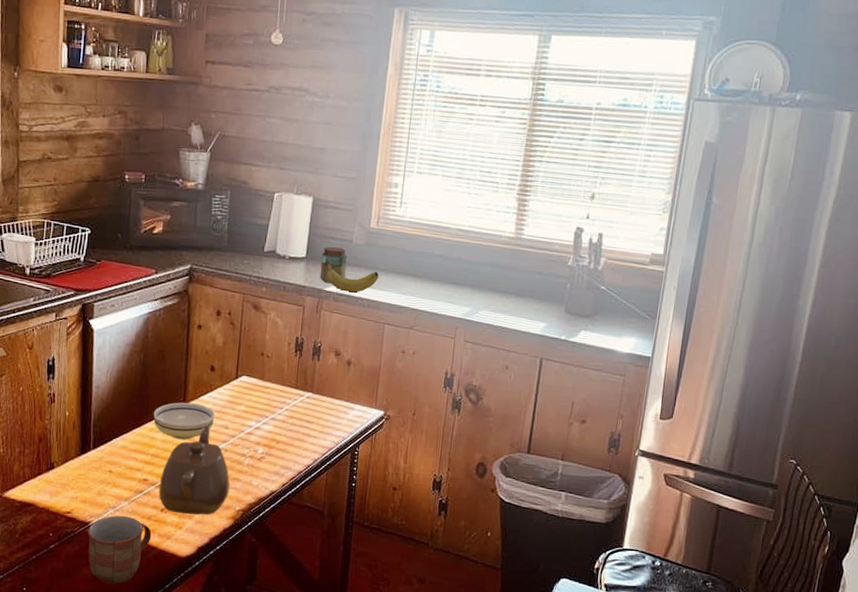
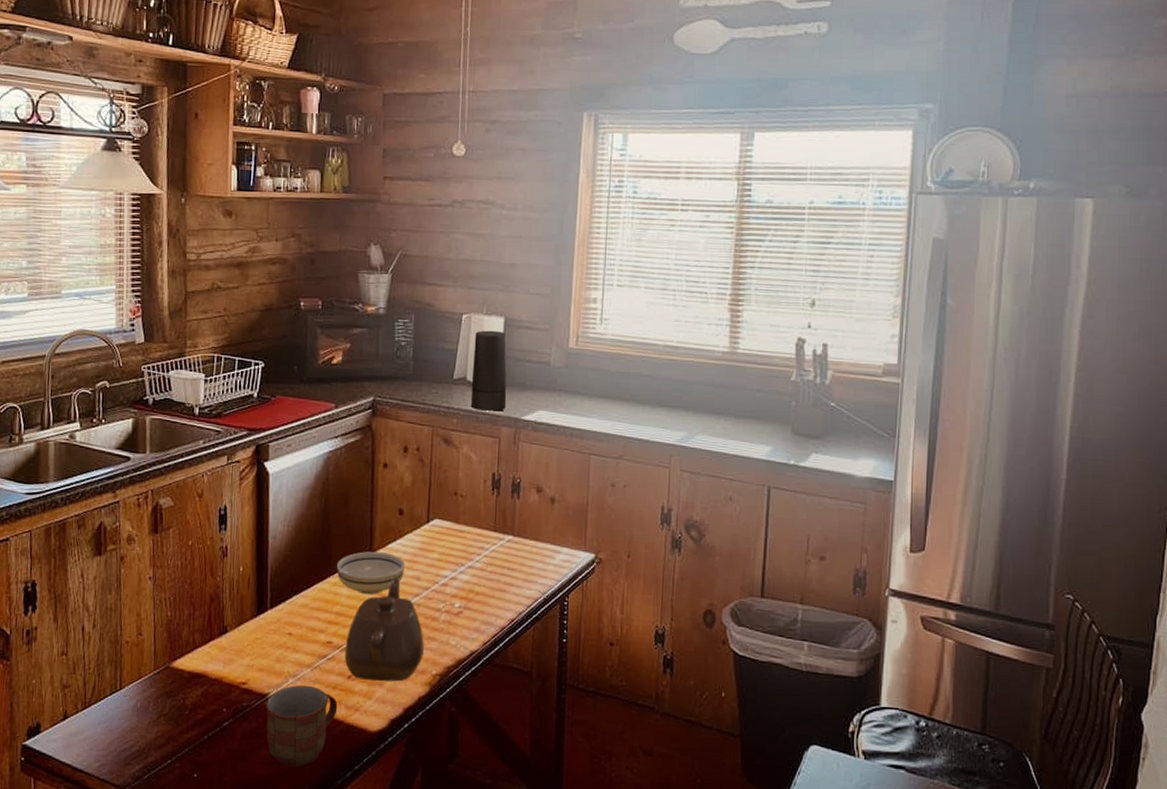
canister: none [279,208,313,283] -> present [470,330,507,412]
peanut butter: present [319,247,347,283] -> none [515,371,545,411]
fruit: present [326,256,379,293] -> none [522,381,581,421]

